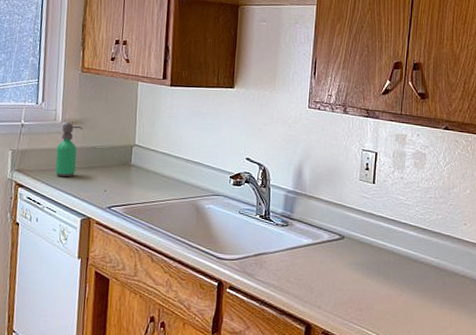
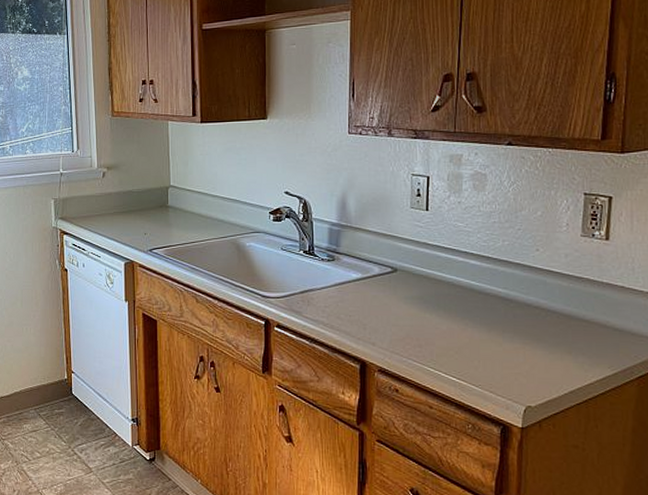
soap dispenser: present [55,122,83,177] -> none [95,168,118,223]

